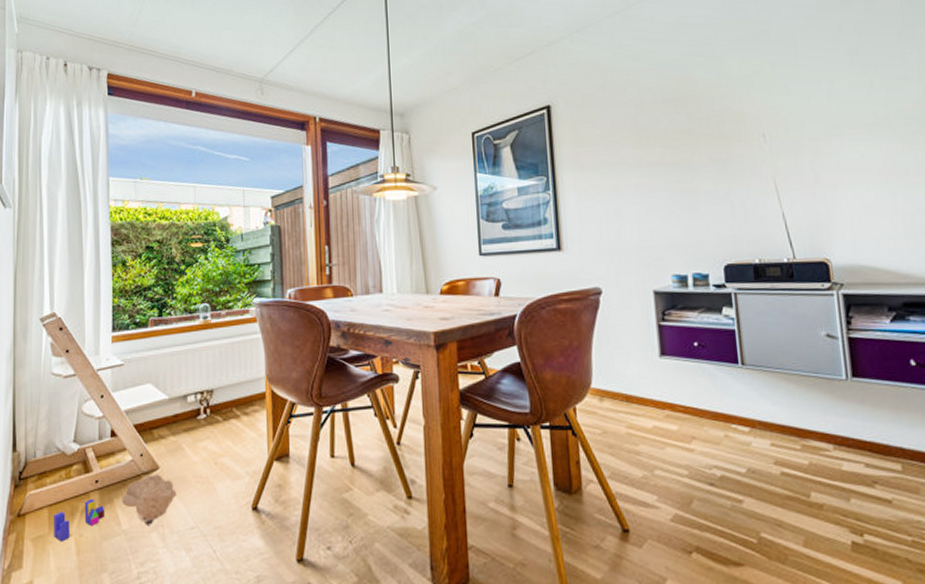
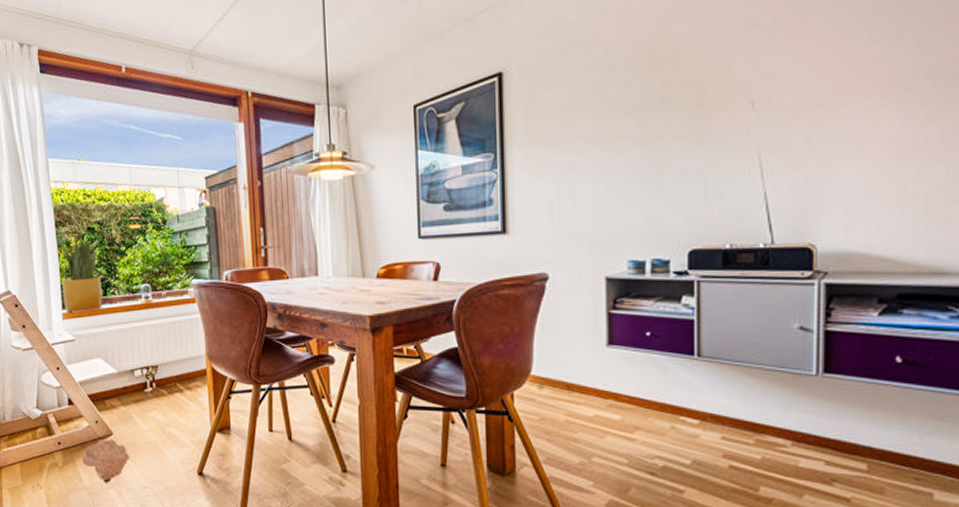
toy blocks: present [54,499,104,542] -> none [25,458,68,493]
planter: none [111,251,159,335] -> present [55,232,103,313]

